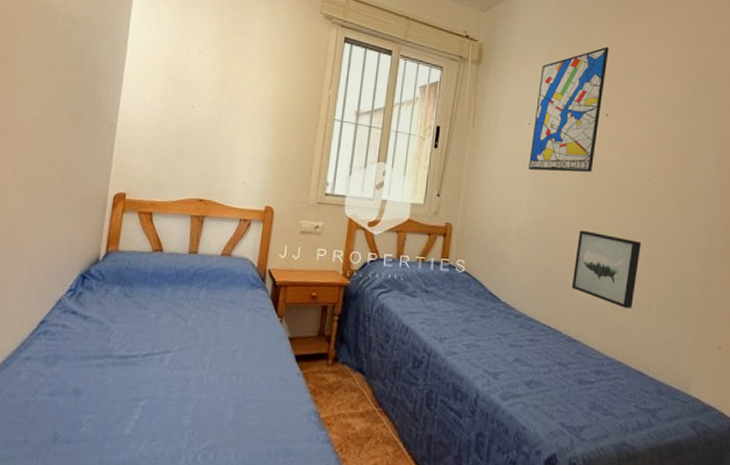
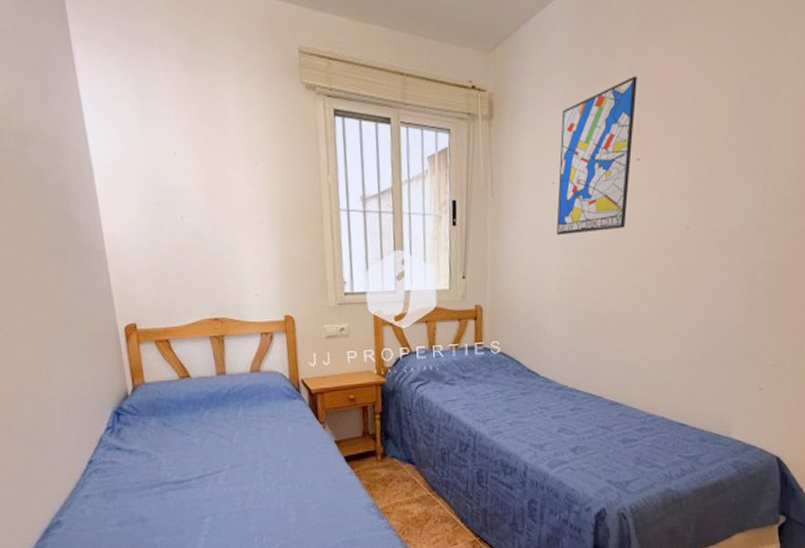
wall art: present [571,230,641,309] -> none [610,292,680,365]

